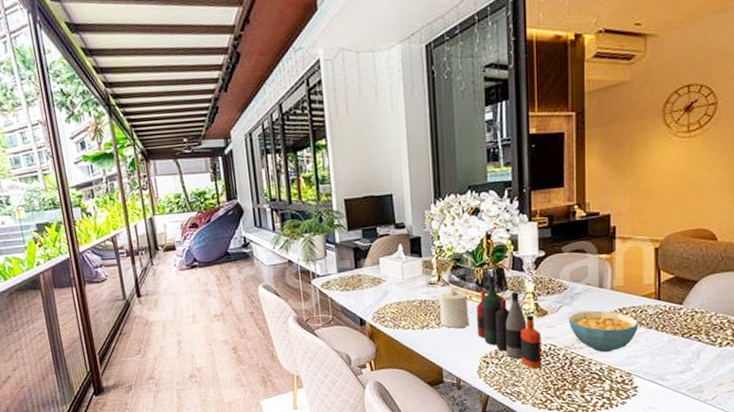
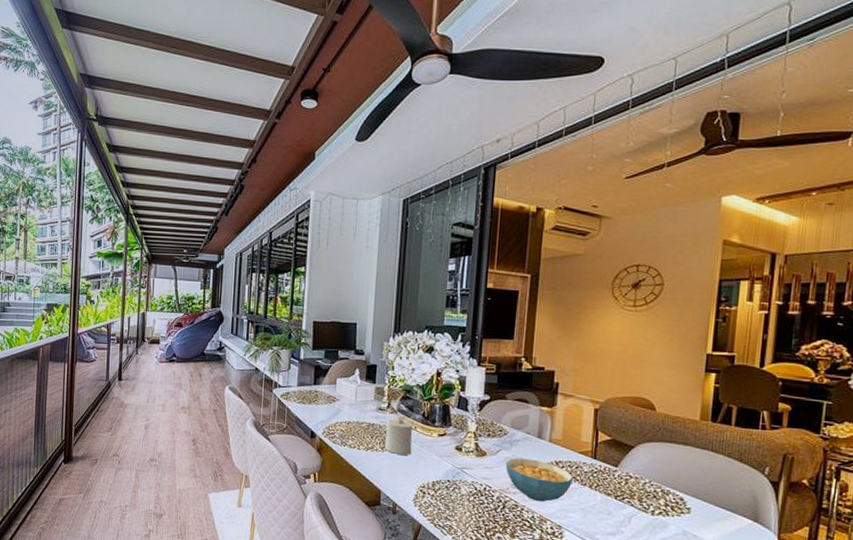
bottle collection: present [476,276,542,369] -> none [417,411,478,507]

